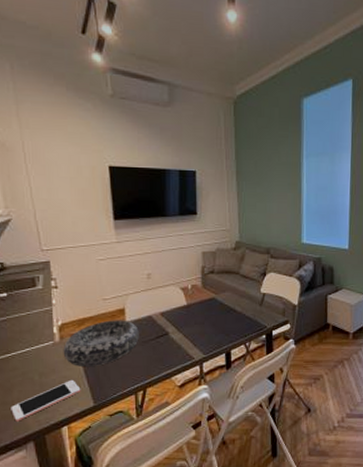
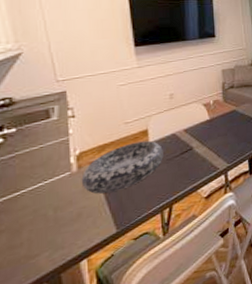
cell phone: present [10,379,81,422] -> none [19,208,102,265]

